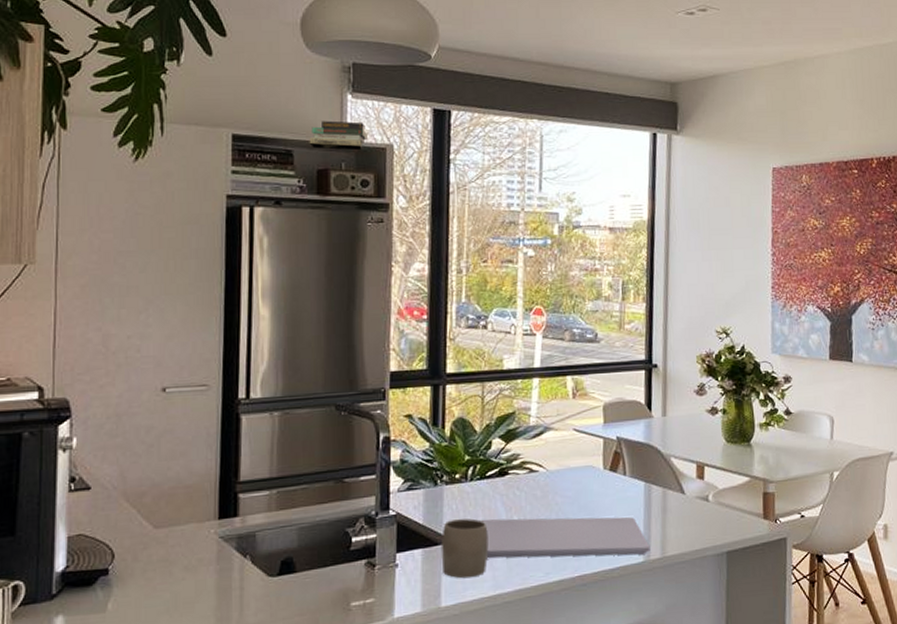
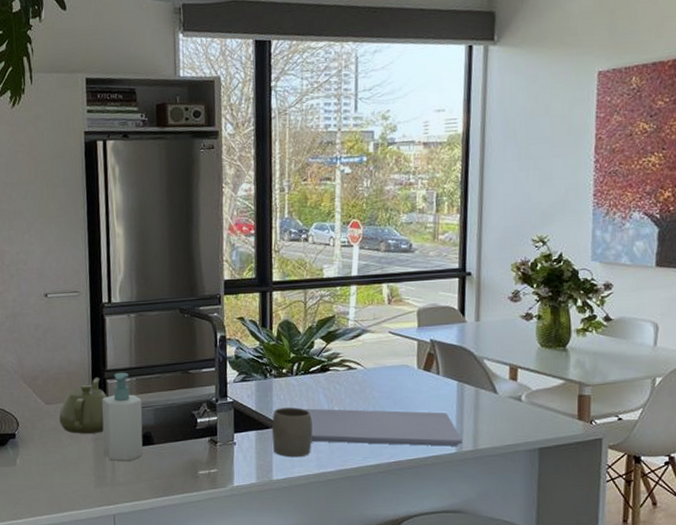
teapot: none [172,491,238,565] -> present [59,378,107,434]
soap bottle: none [229,483,283,597] -> present [102,372,143,462]
books: present [309,120,369,151] -> none [148,58,199,86]

